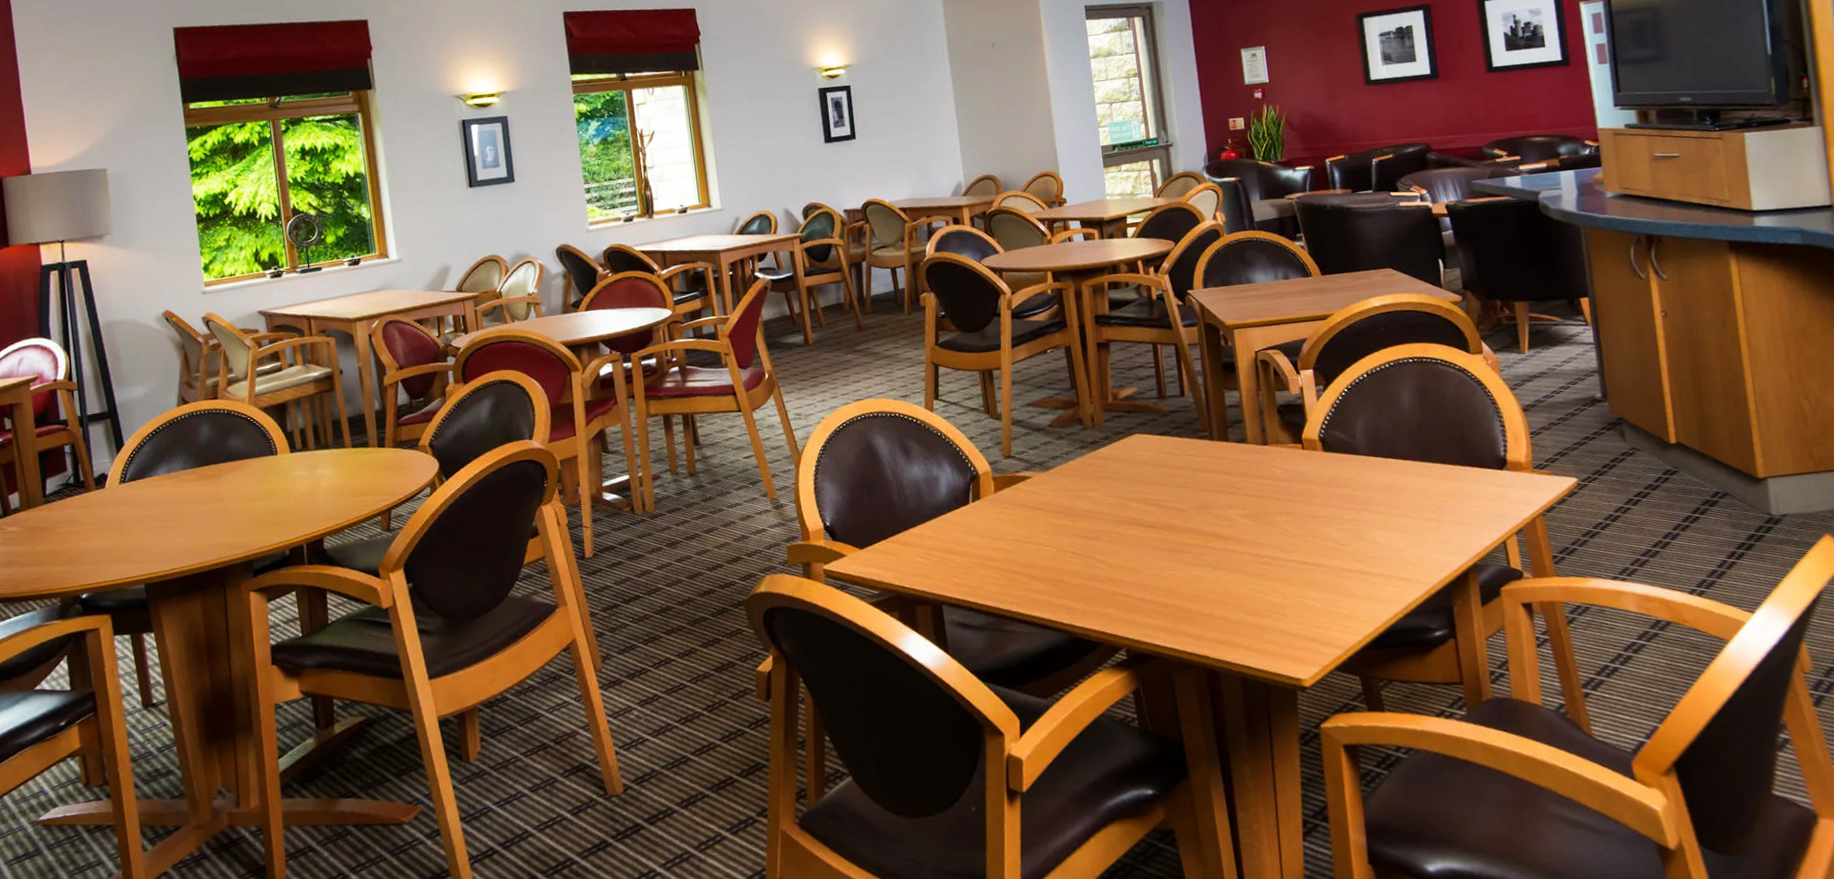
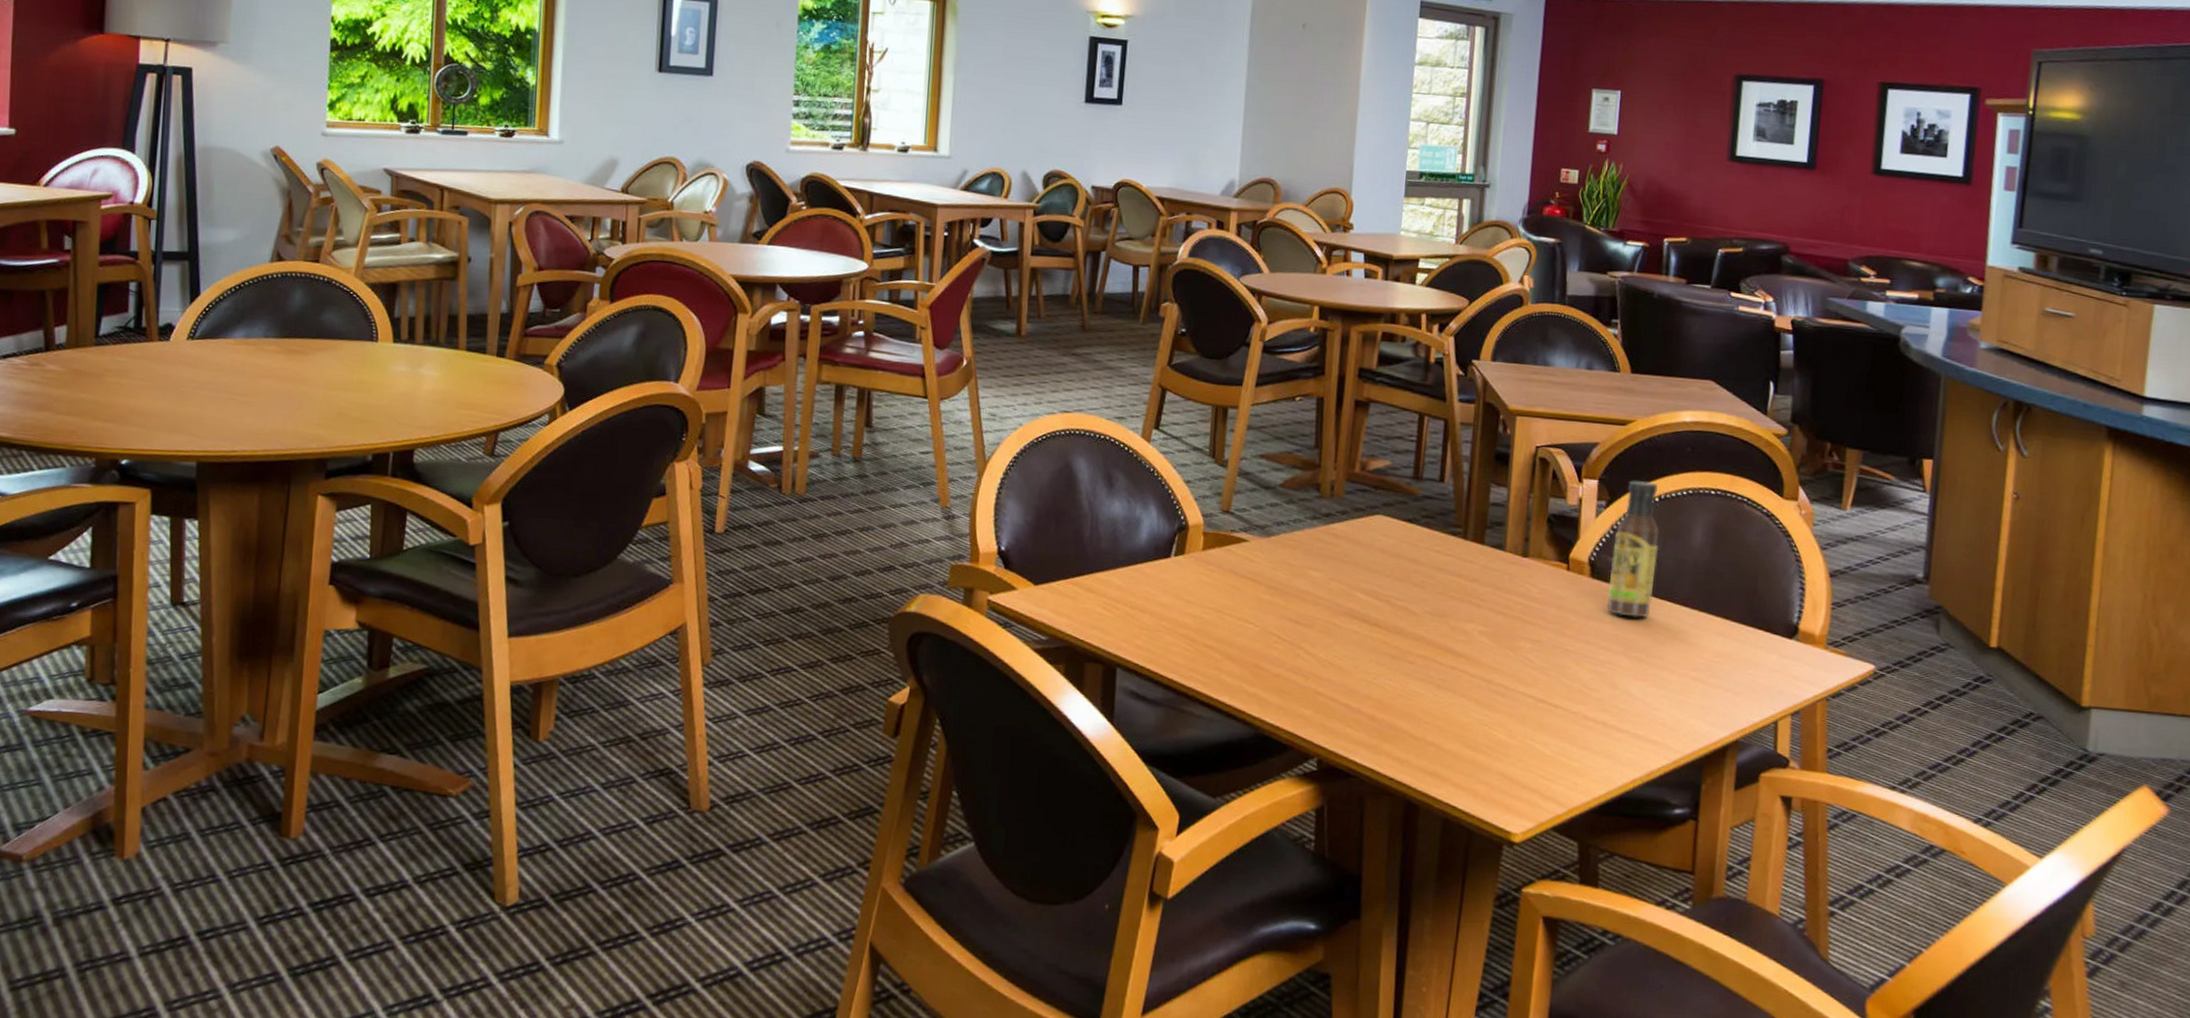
sauce bottle: none [1336,362,1379,479] -> present [1607,481,1660,618]

